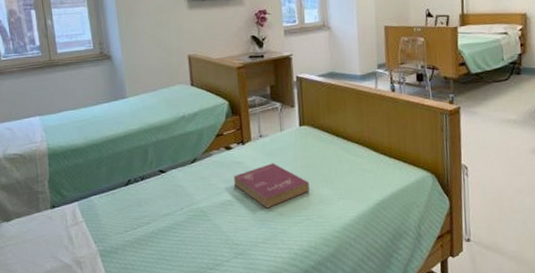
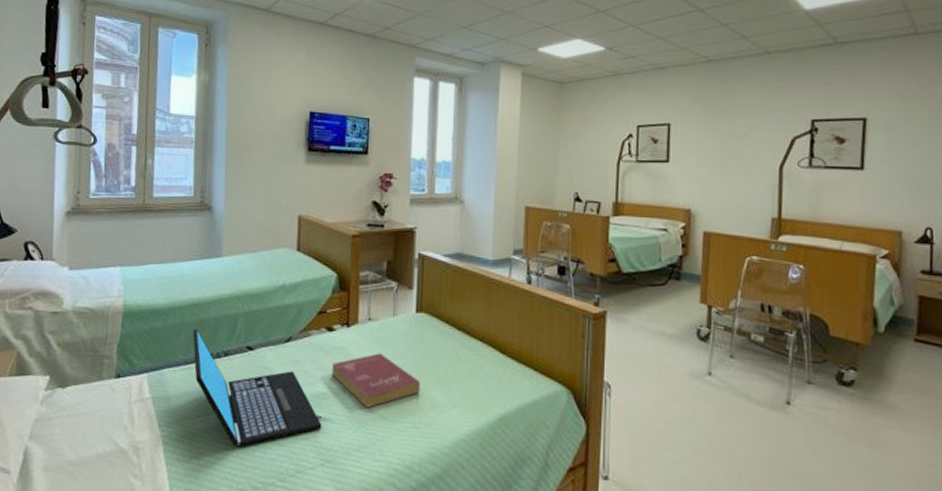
laptop: none [111,160,231,252] -> present [192,328,322,447]

